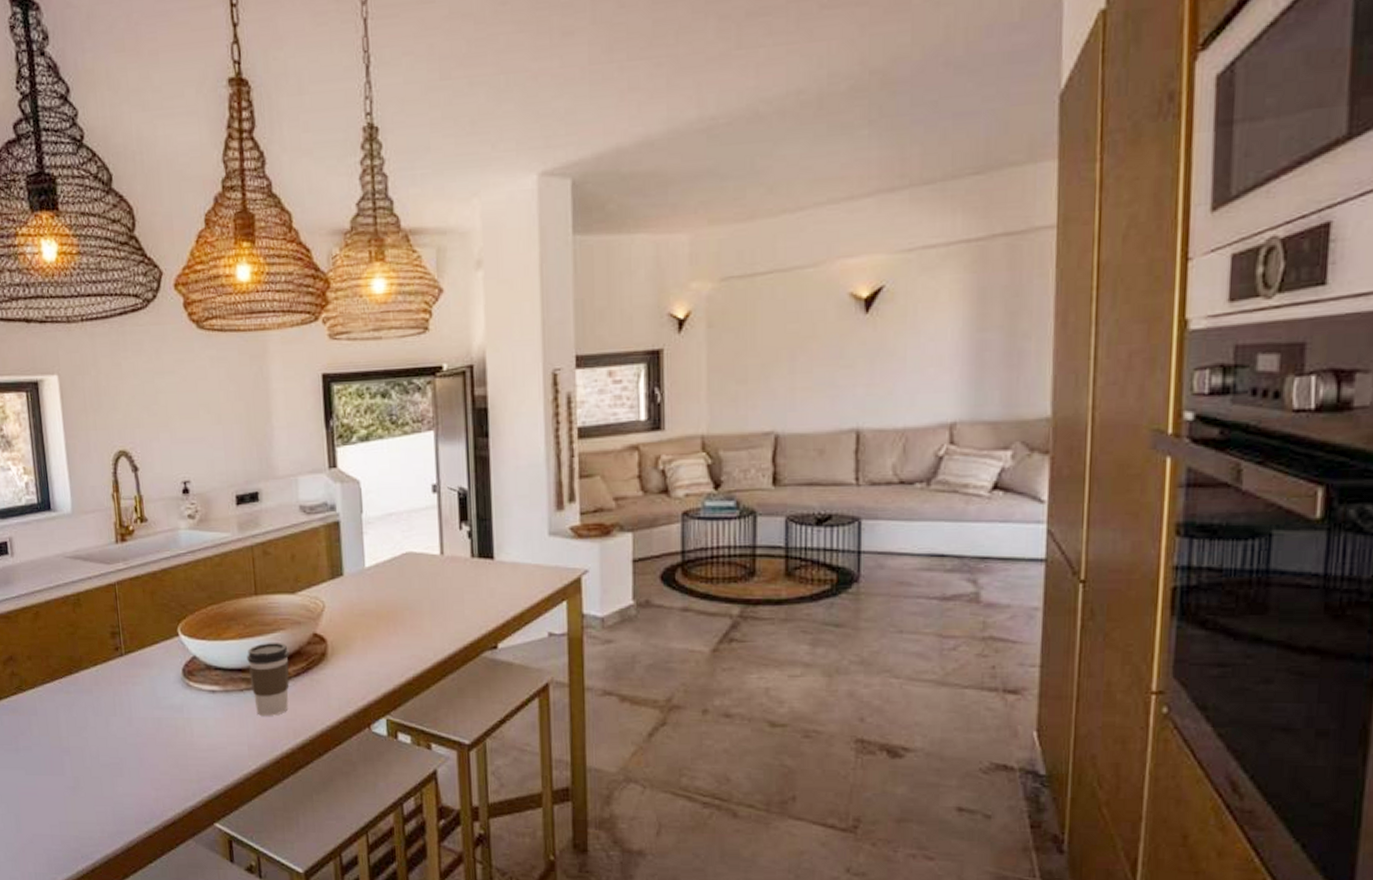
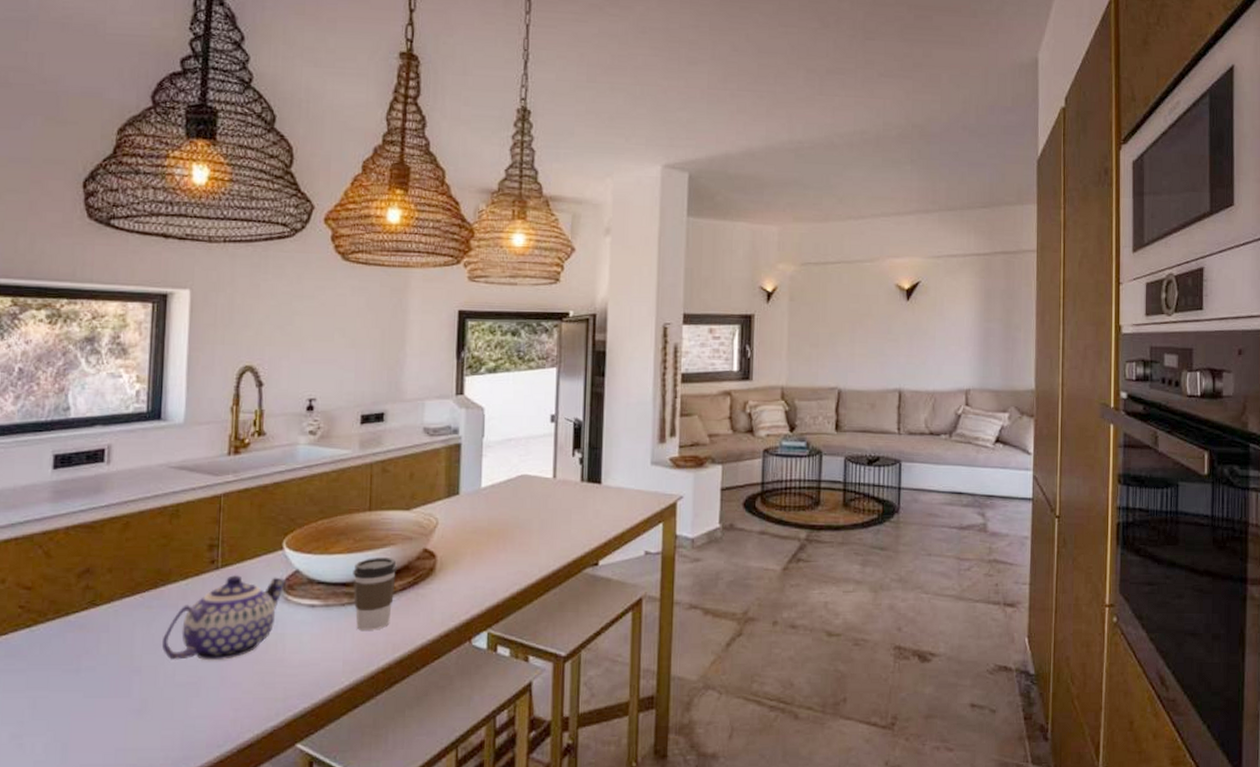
teapot: none [83,660,185,744] -> present [161,574,286,661]

